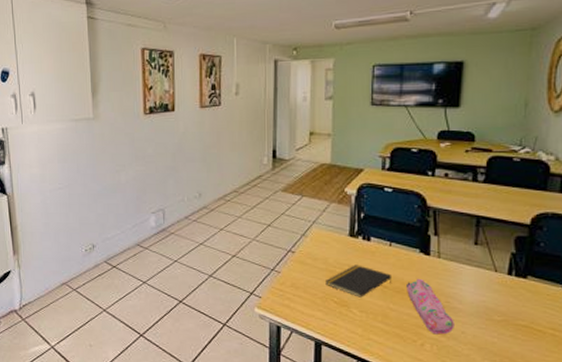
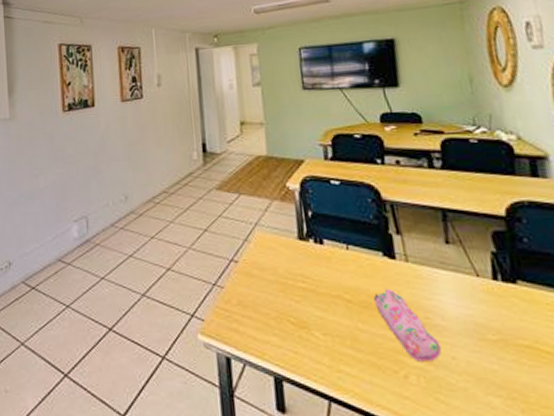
notepad: present [325,265,392,298] -> none [277,274,356,316]

